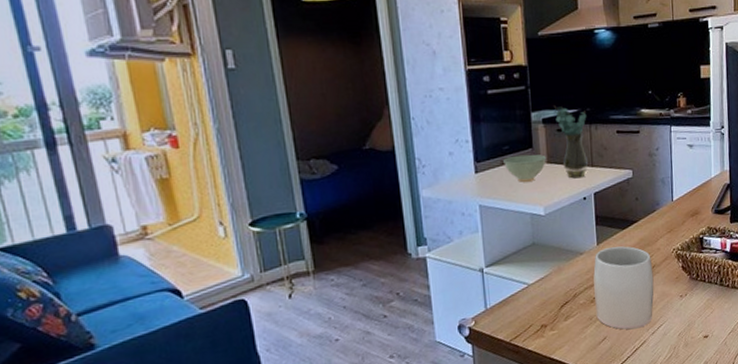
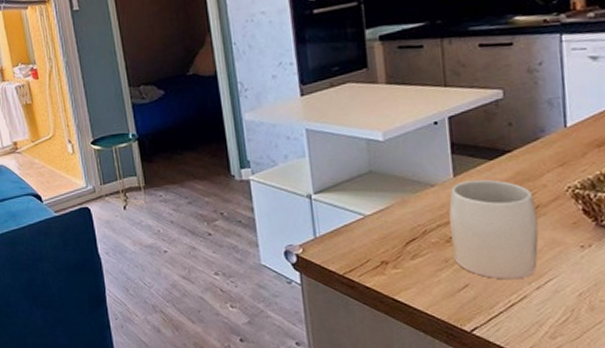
bowl: present [503,154,547,182] -> none [333,74,386,105]
vase: present [553,105,589,179] -> none [392,20,440,101]

